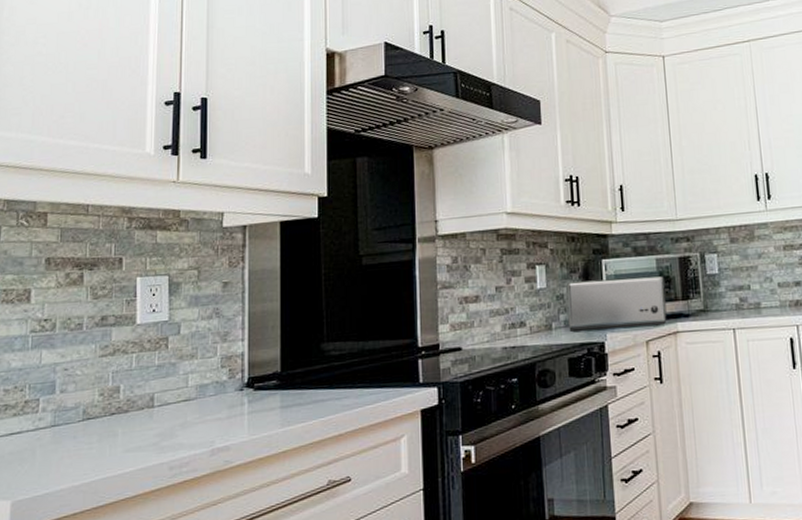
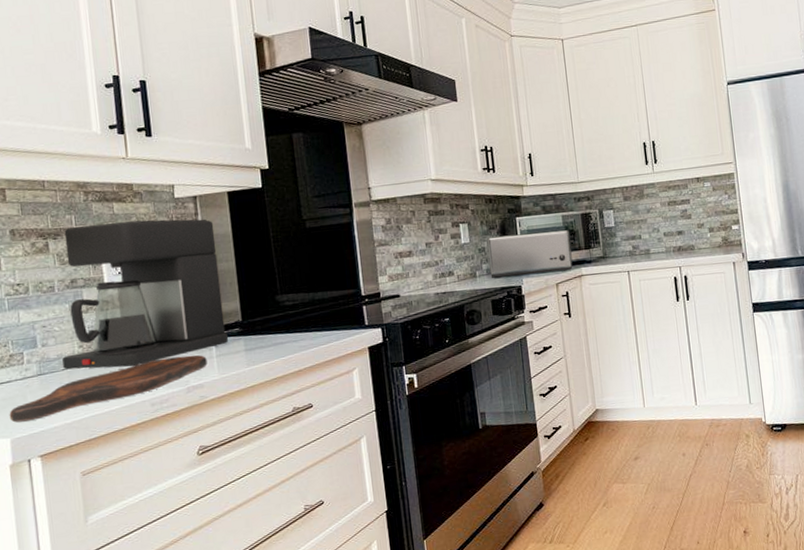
cutting board: none [14,410,237,483] -> present [9,354,208,423]
coffee maker: none [80,251,263,422] -> present [62,219,228,370]

